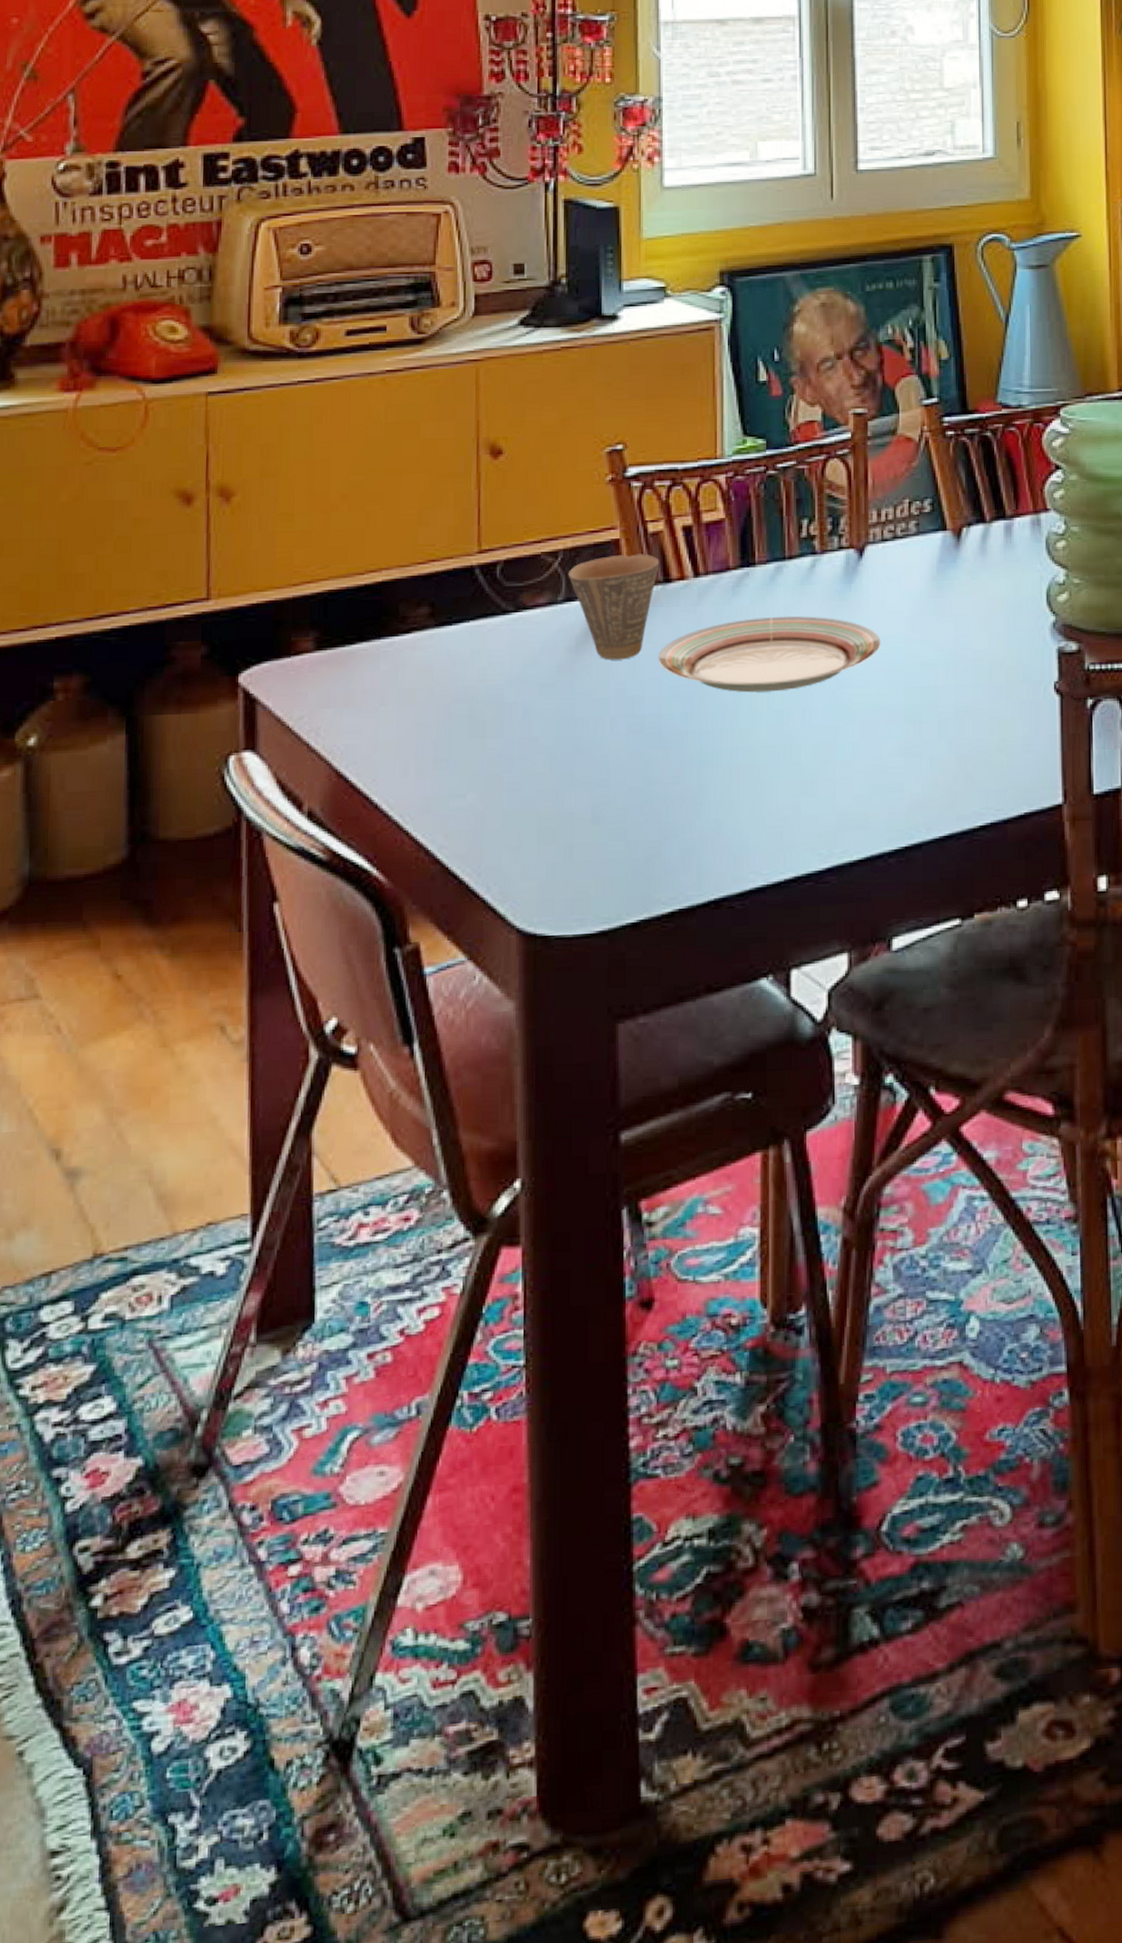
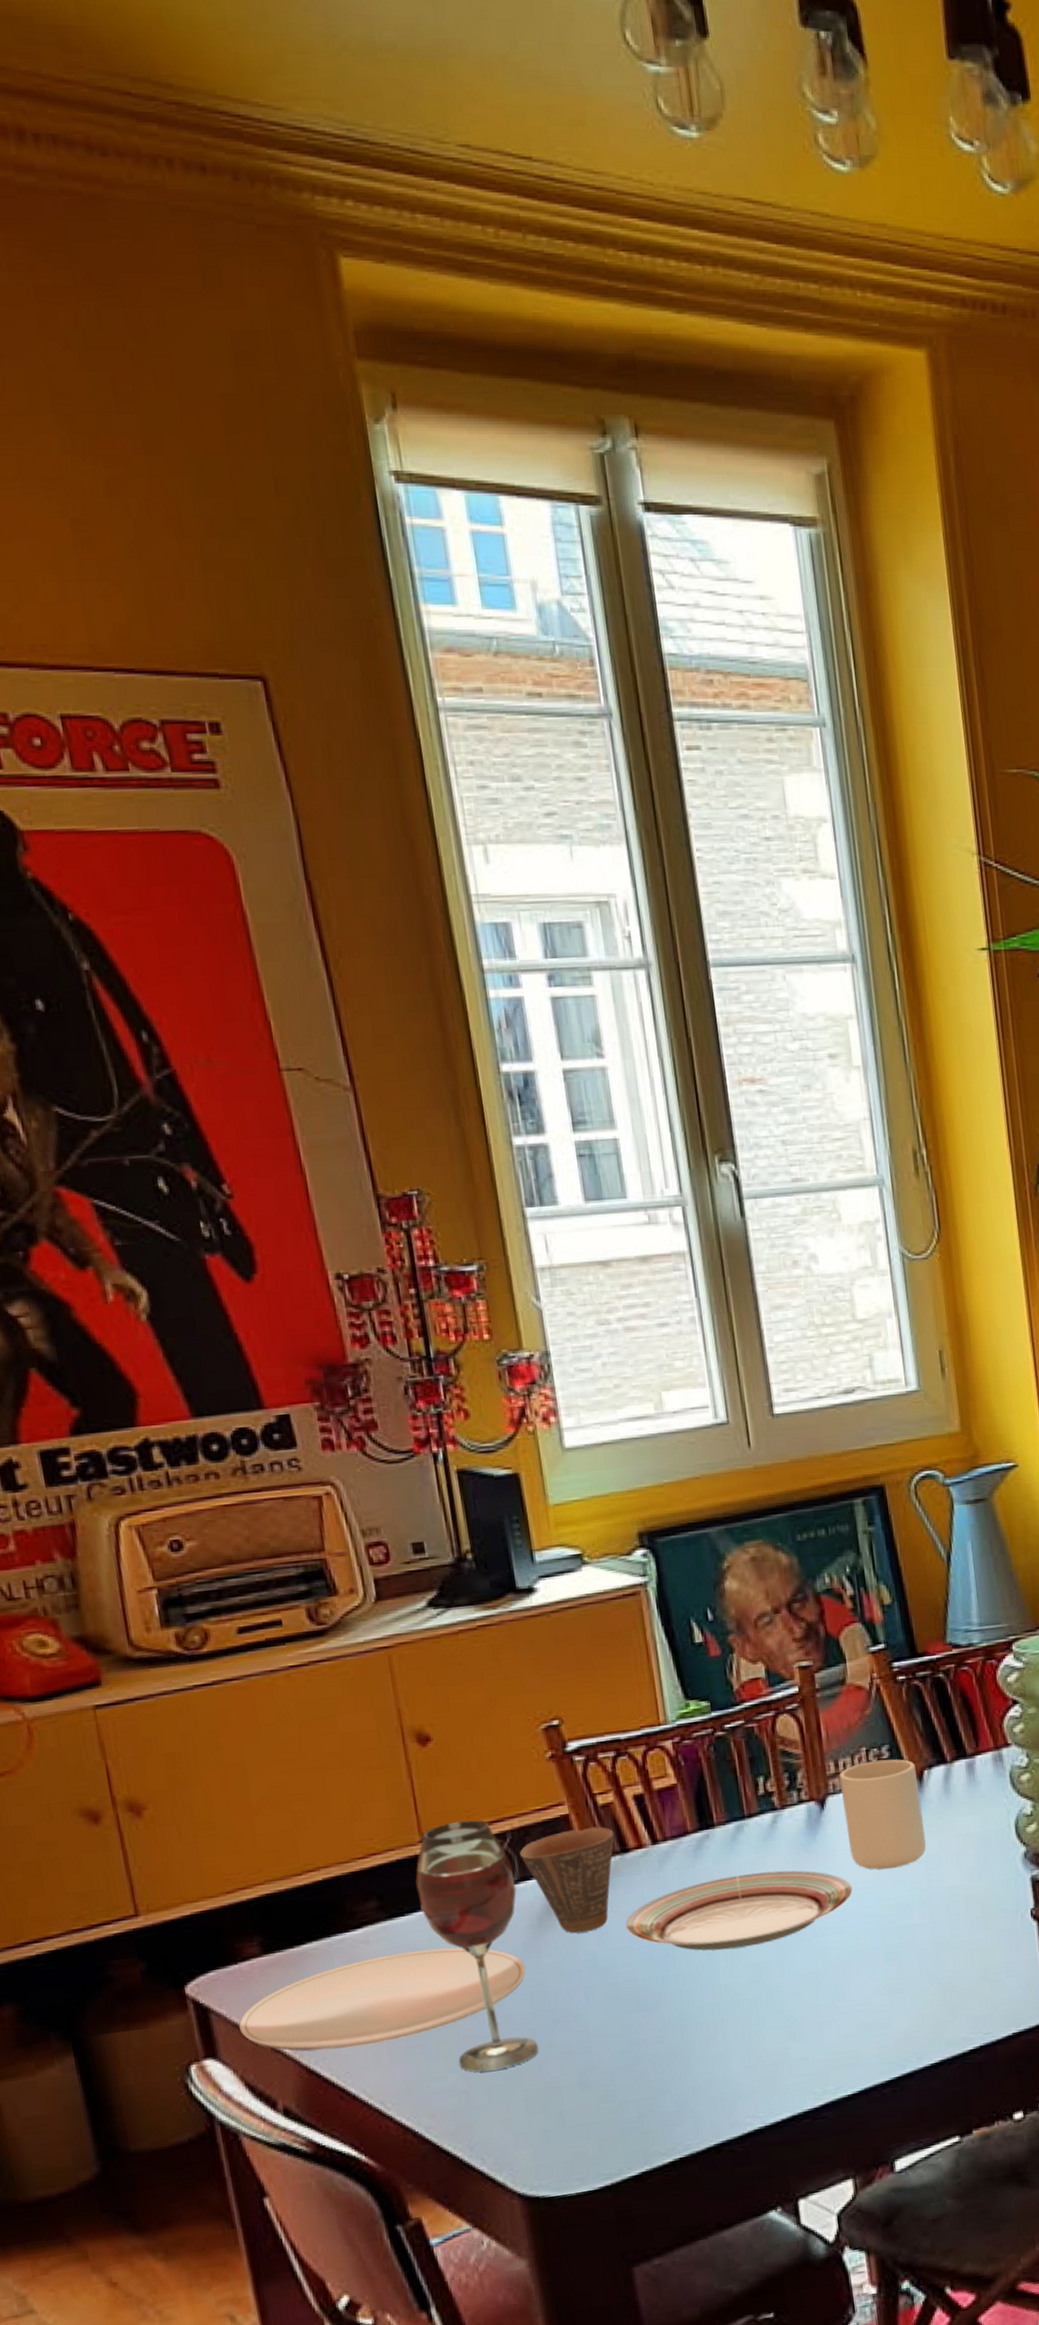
plate: none [282,661,558,755] -> present [239,1947,527,2051]
wineglass: none [467,535,560,795] -> present [415,1820,539,2072]
cup: none [880,513,958,626] -> present [839,1759,927,1870]

